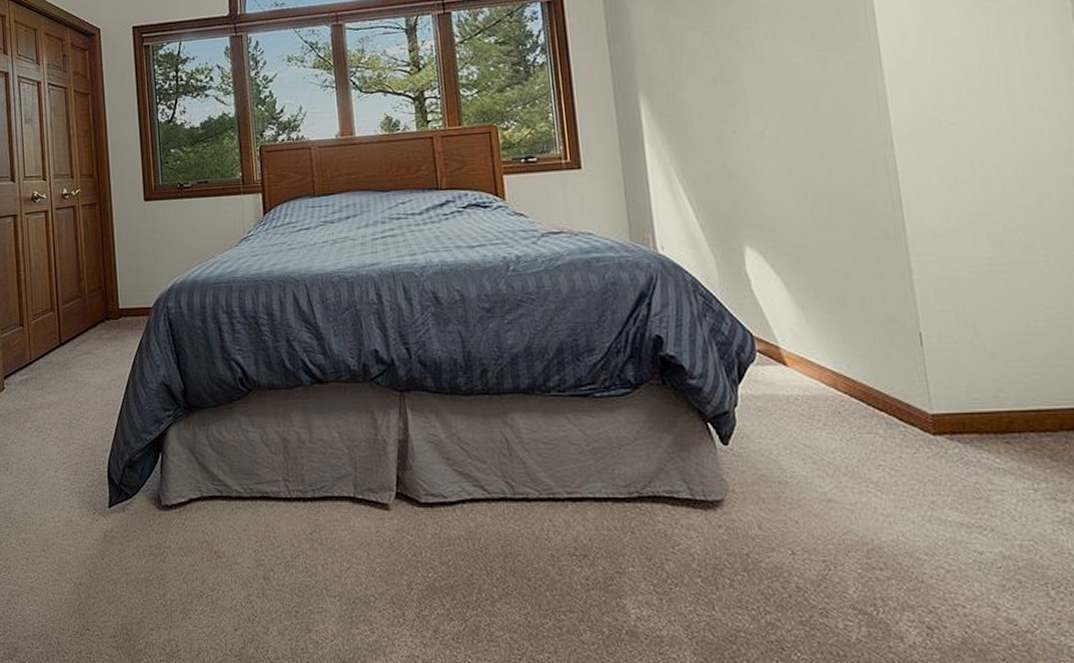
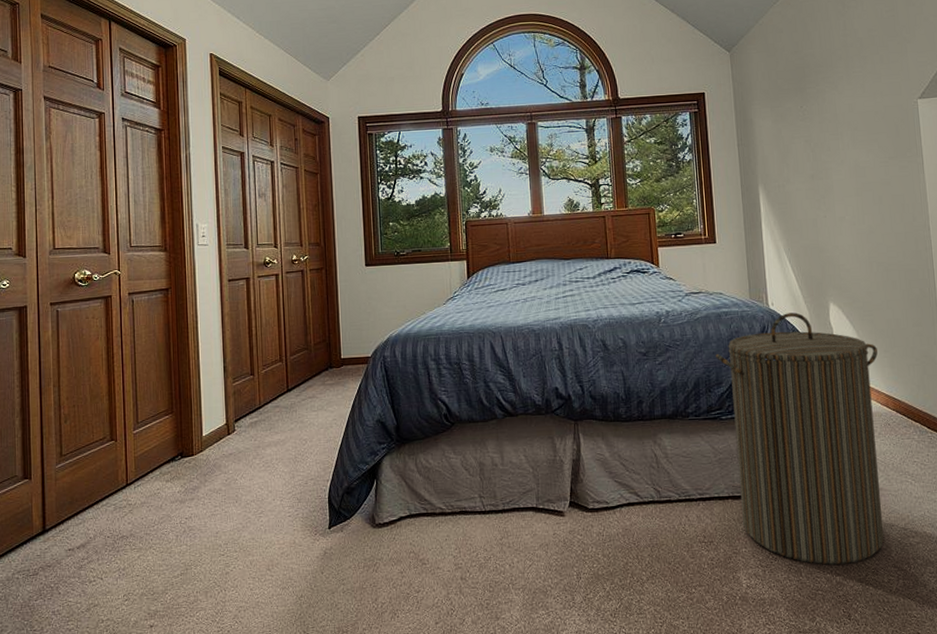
laundry hamper: none [584,259,837,599] -> present [715,312,885,565]

